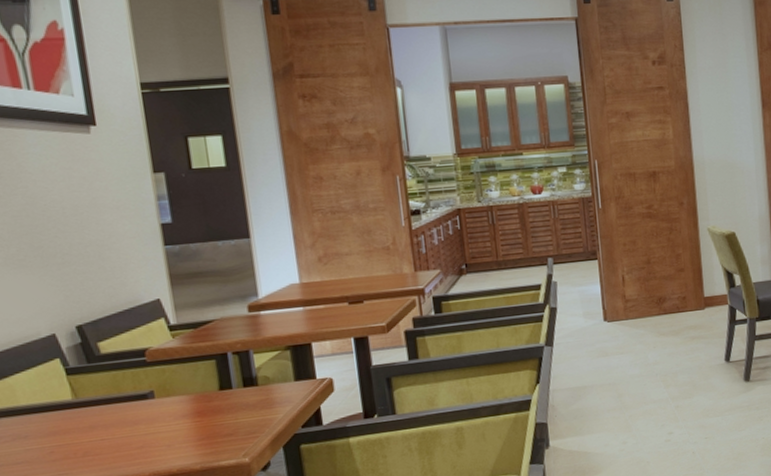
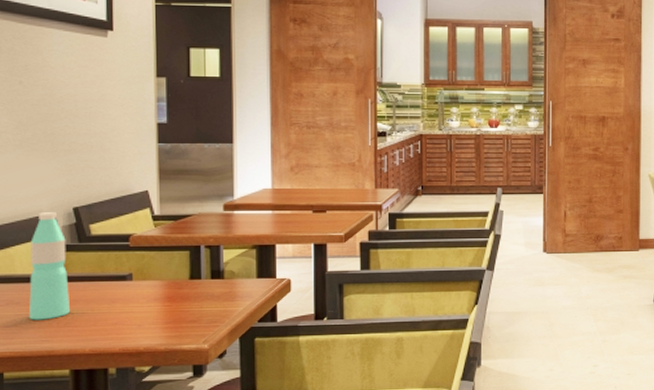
water bottle: none [31,333,87,454] -> present [28,212,70,320]

